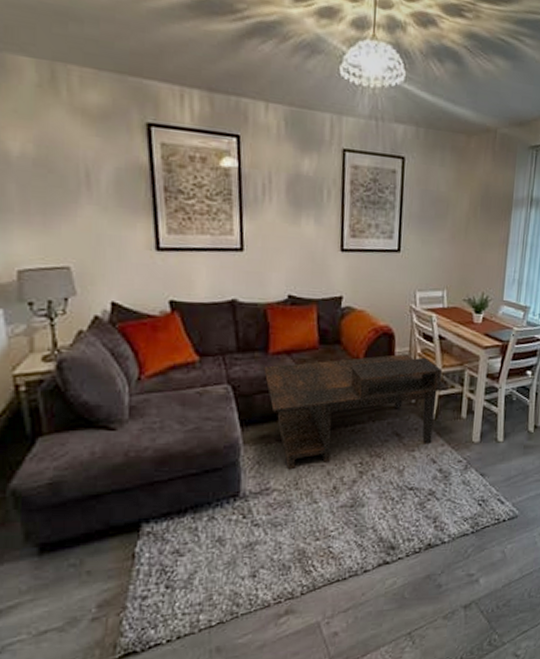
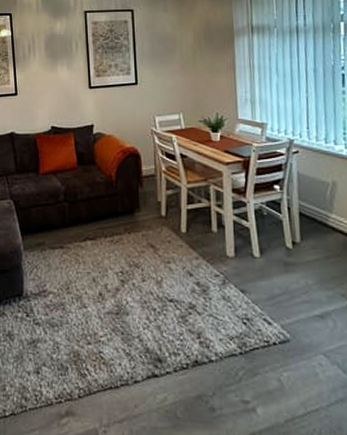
coffee table: present [264,353,448,470] -> none [36,171,196,275]

